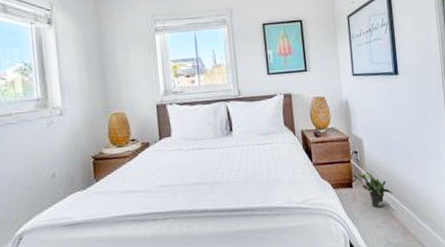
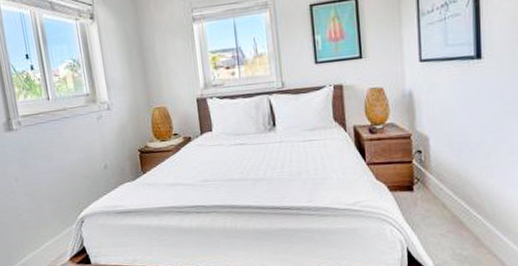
potted plant: present [356,172,393,209] -> none [419,174,465,215]

